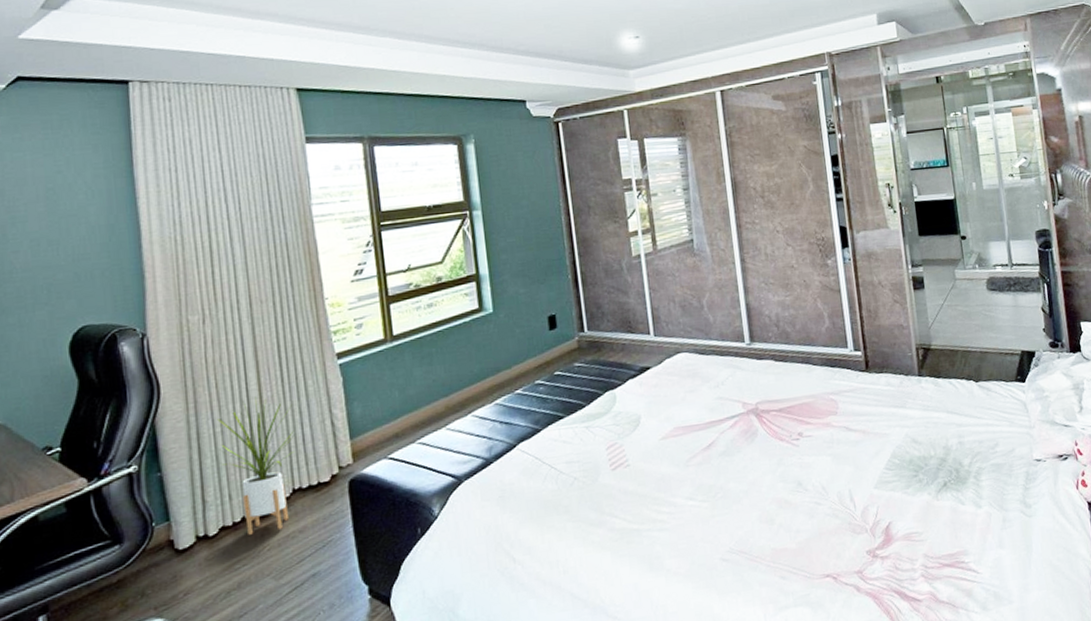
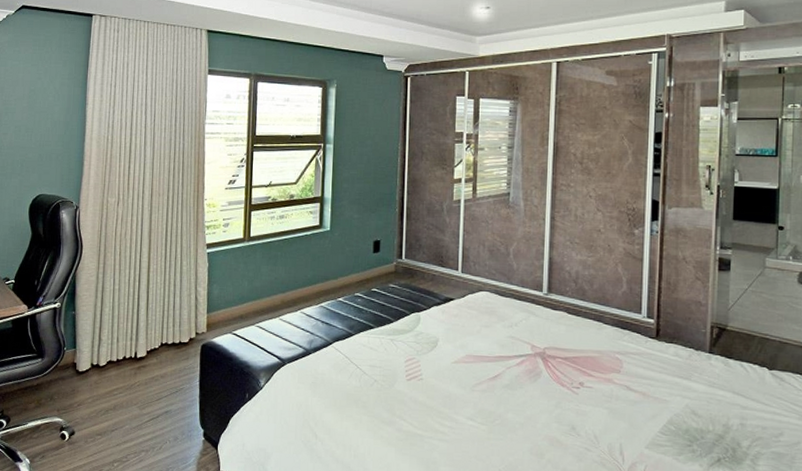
house plant: present [217,394,295,535] -> none [115,267,170,372]

